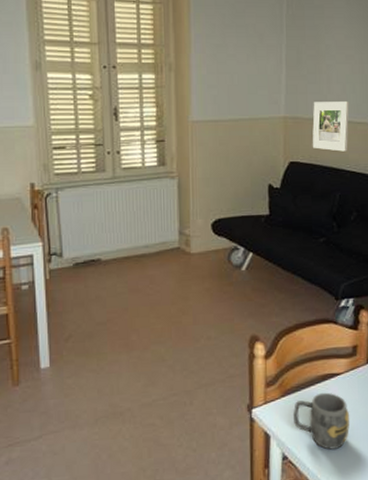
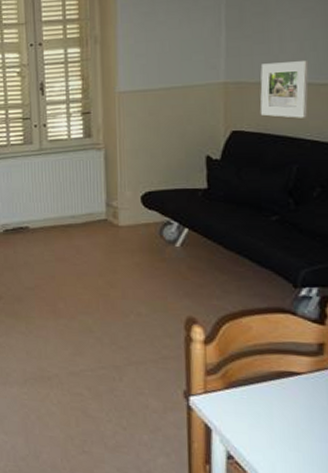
mug: present [292,392,350,450] -> none [239,391,316,460]

